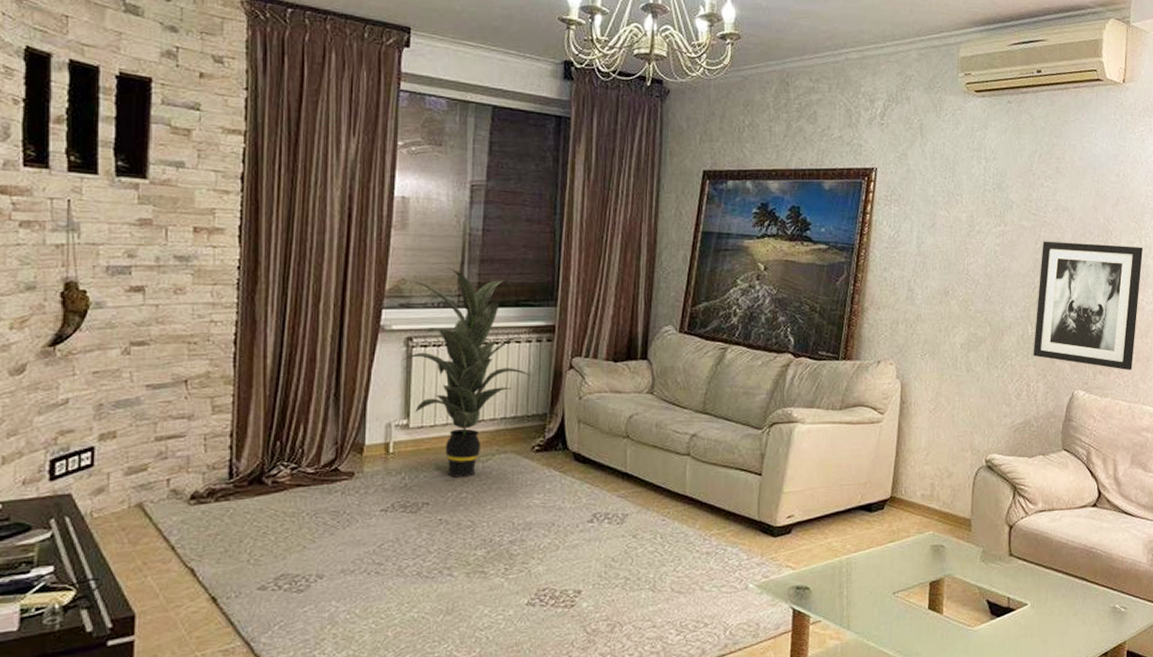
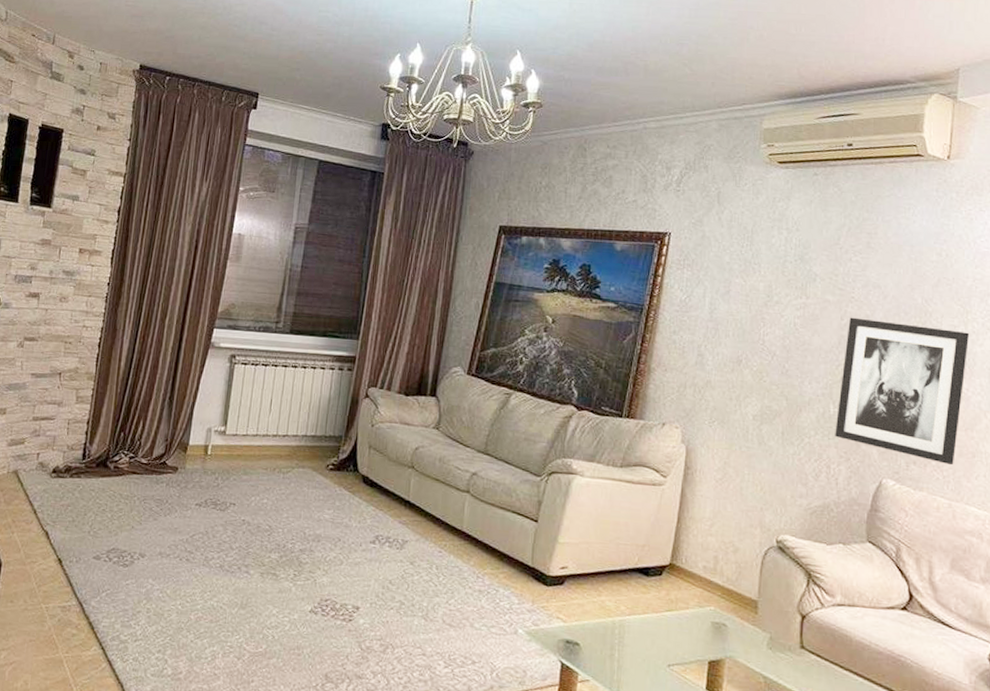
indoor plant: present [402,268,533,477] -> none [225,298,333,485]

